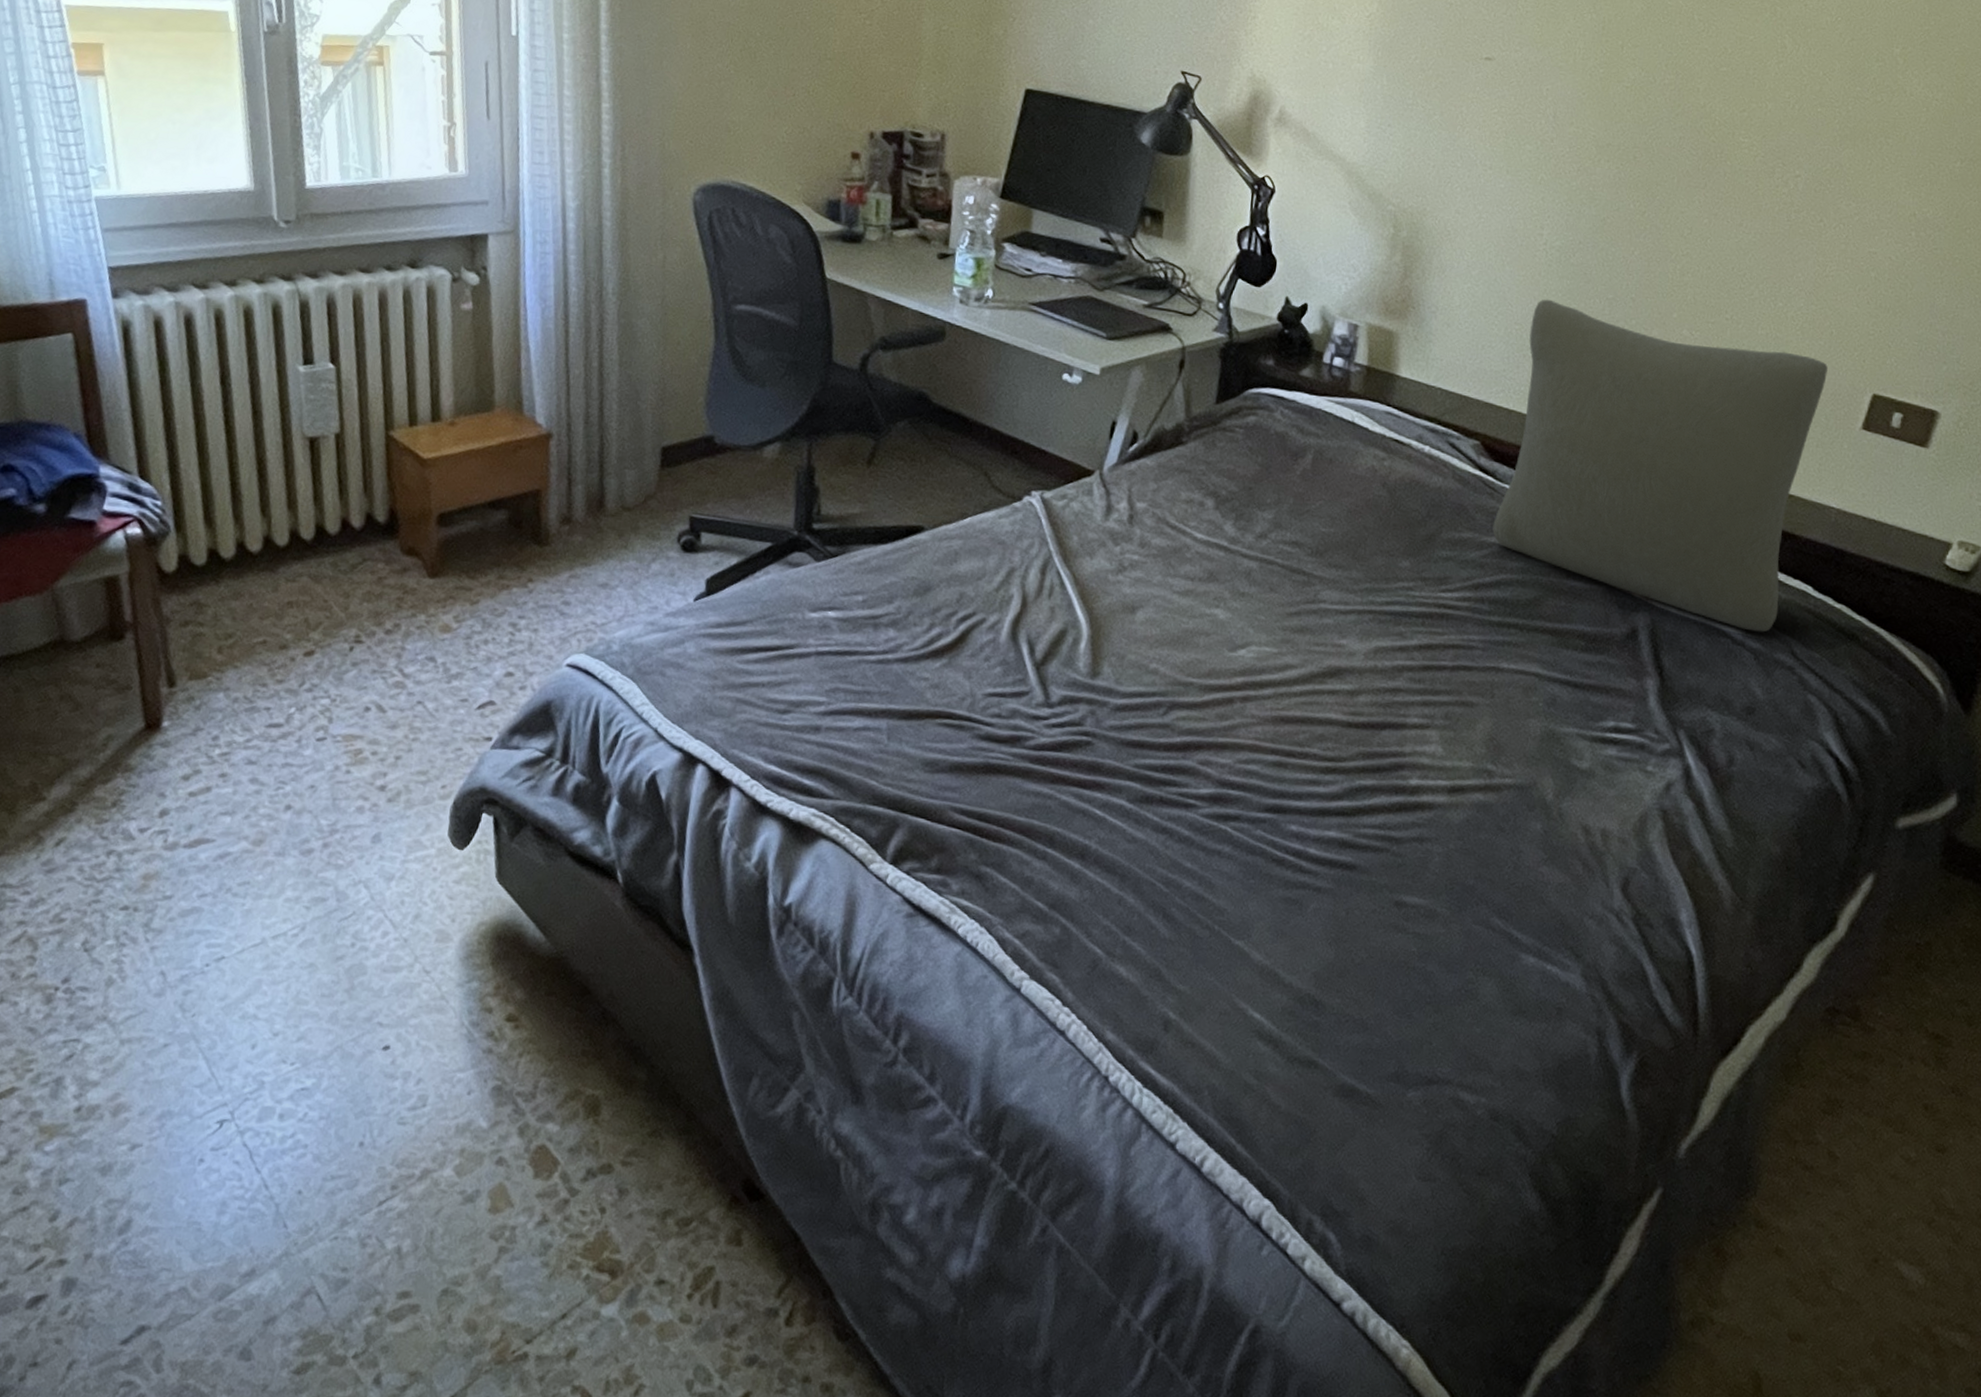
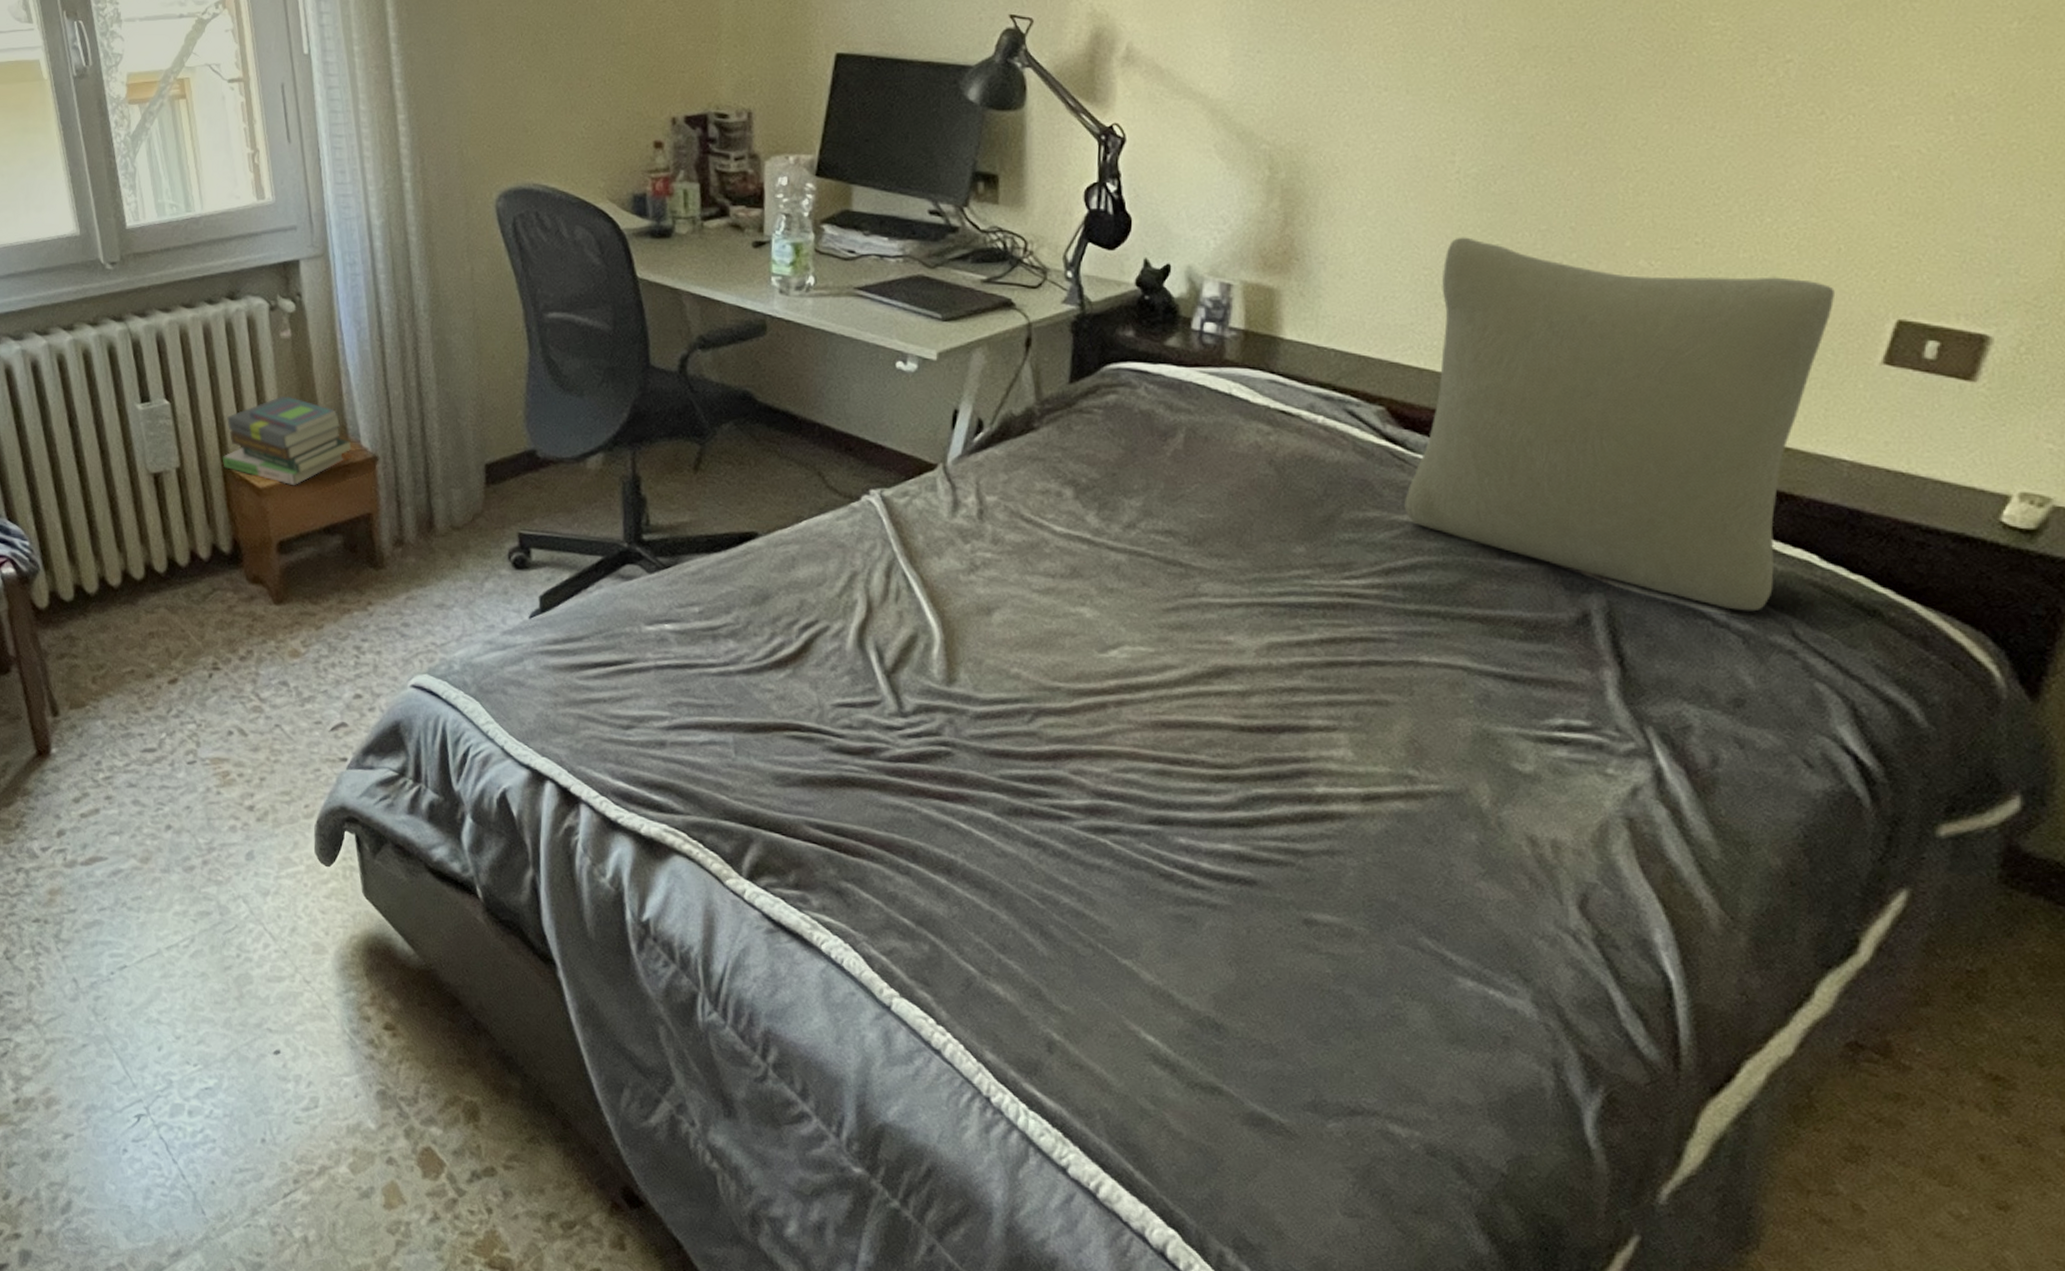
books: none [386,367,526,459] -> present [222,395,352,486]

